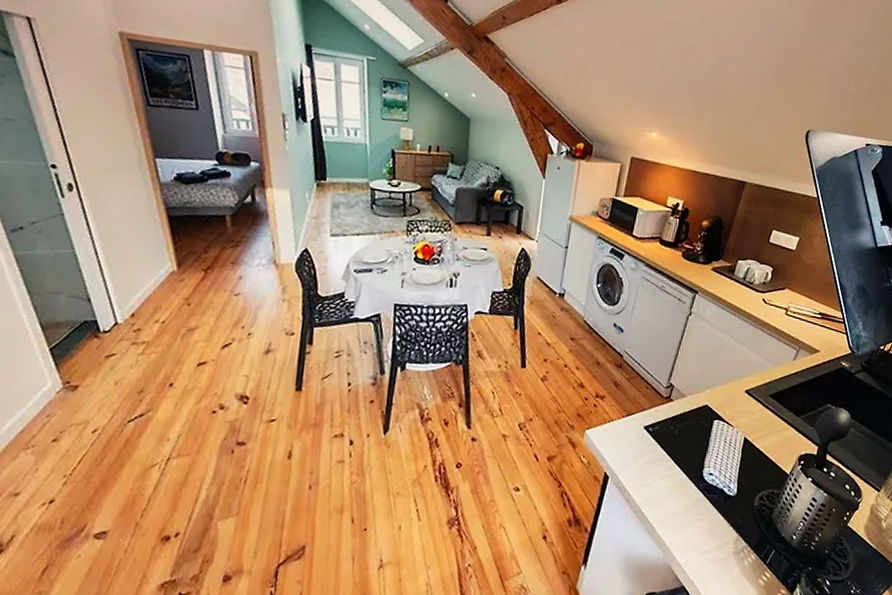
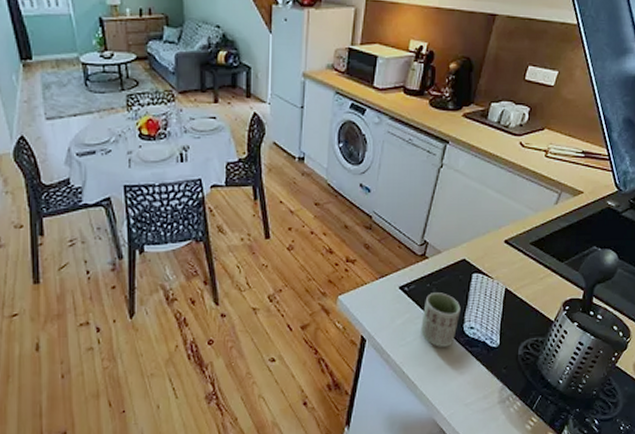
cup: none [662,435,701,491] -> present [421,292,461,347]

